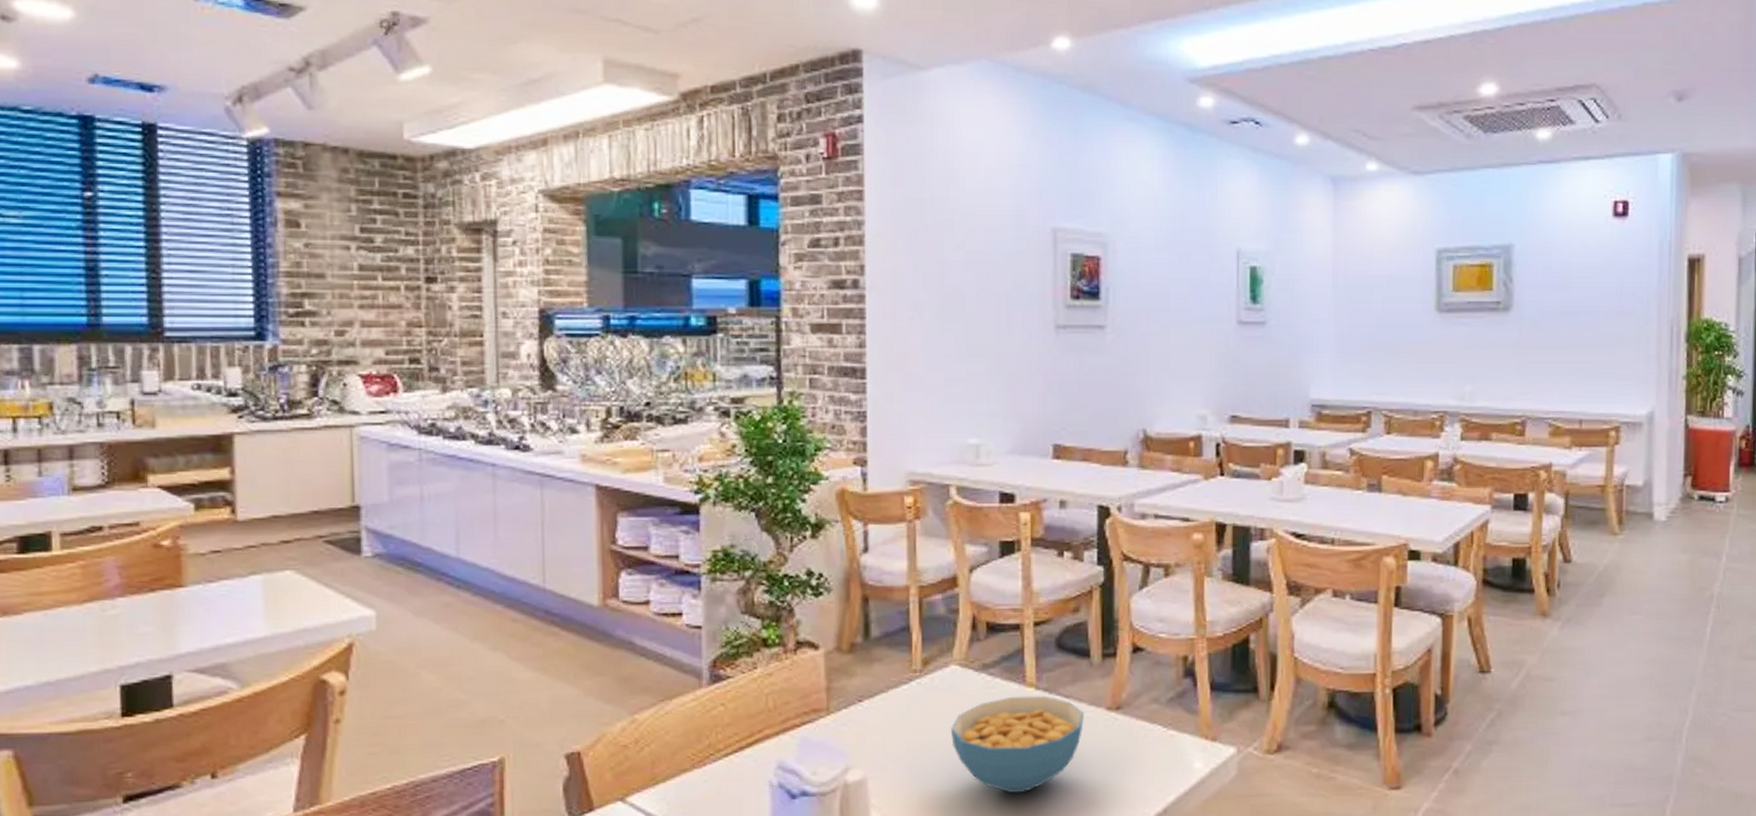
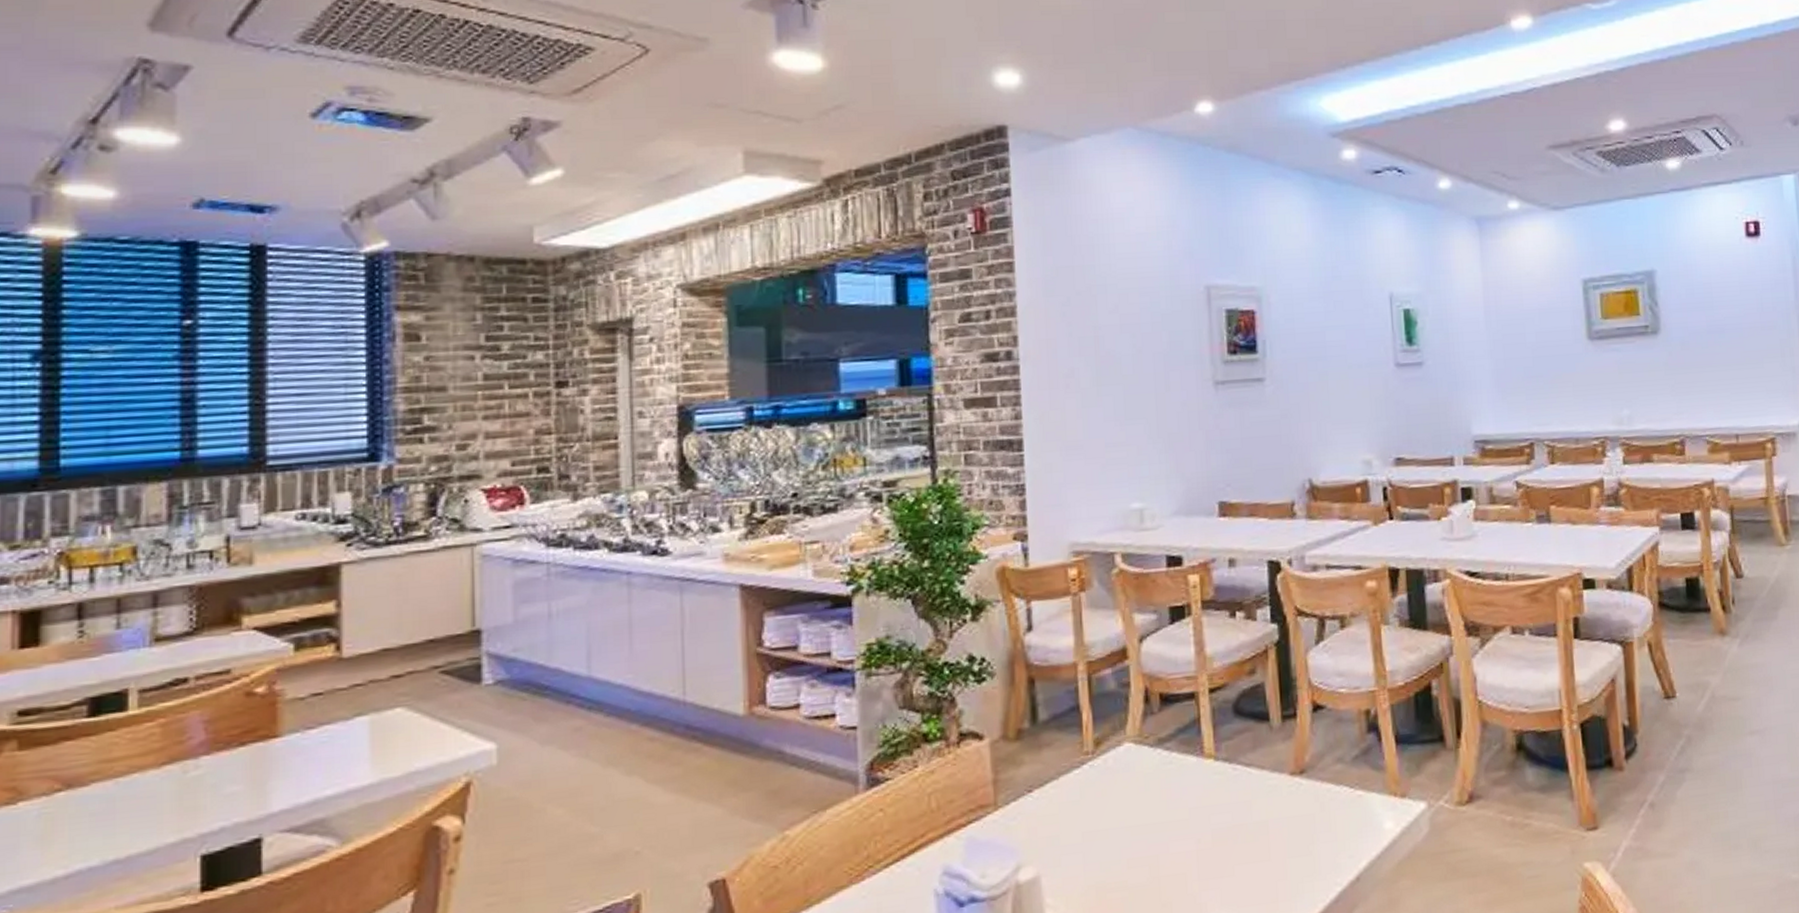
cereal bowl: present [950,695,1085,794] -> none [1127,766,1268,877]

